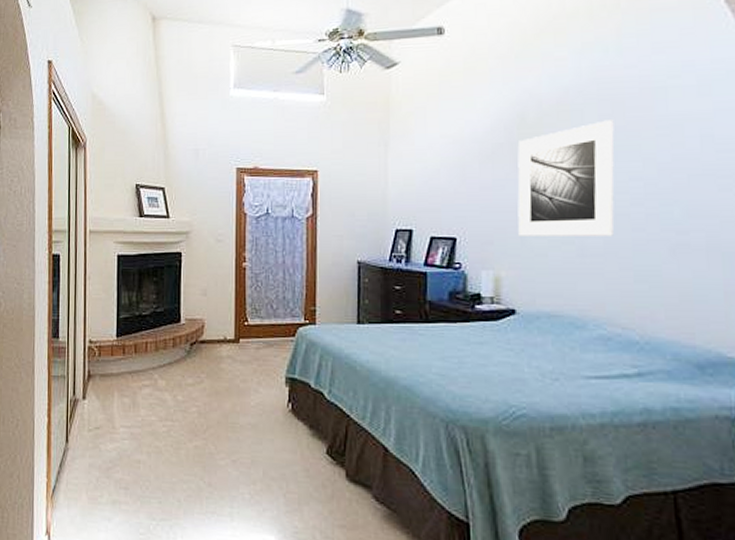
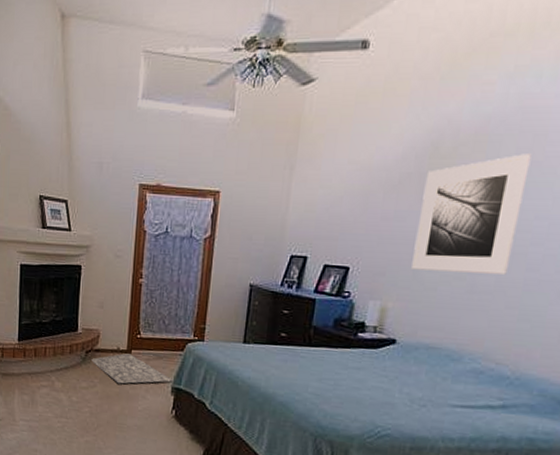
rug: none [196,343,287,378] -> present [90,353,174,384]

